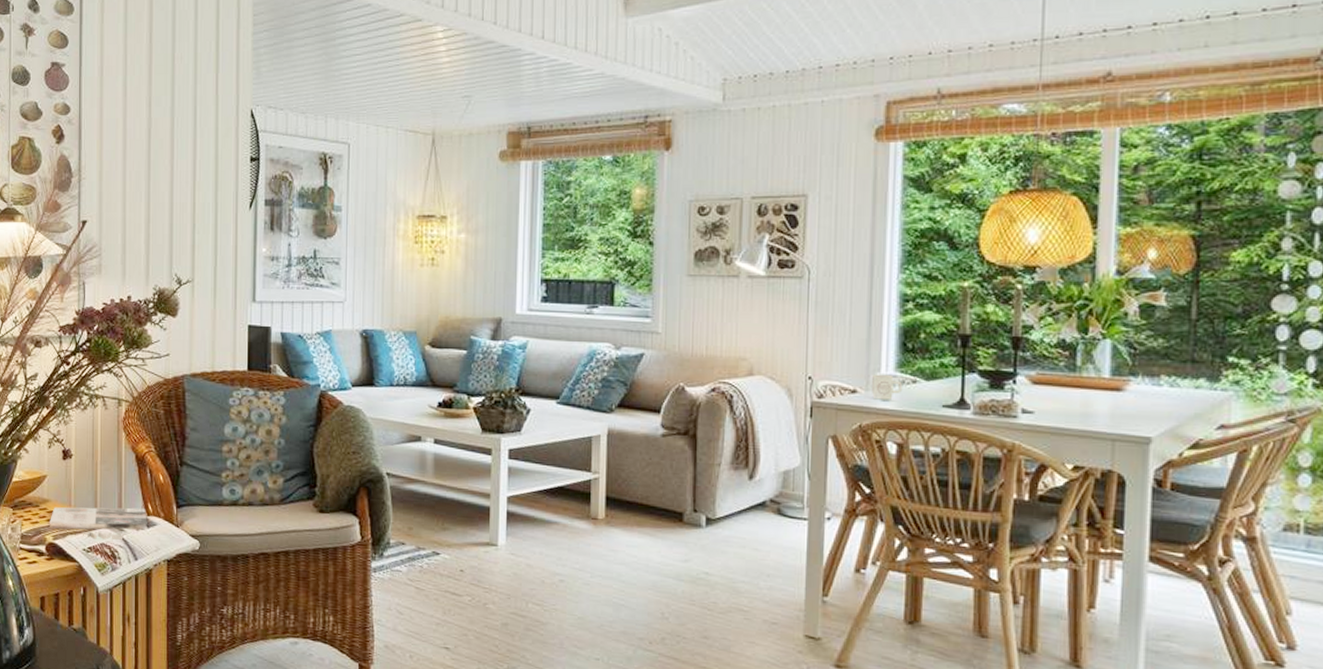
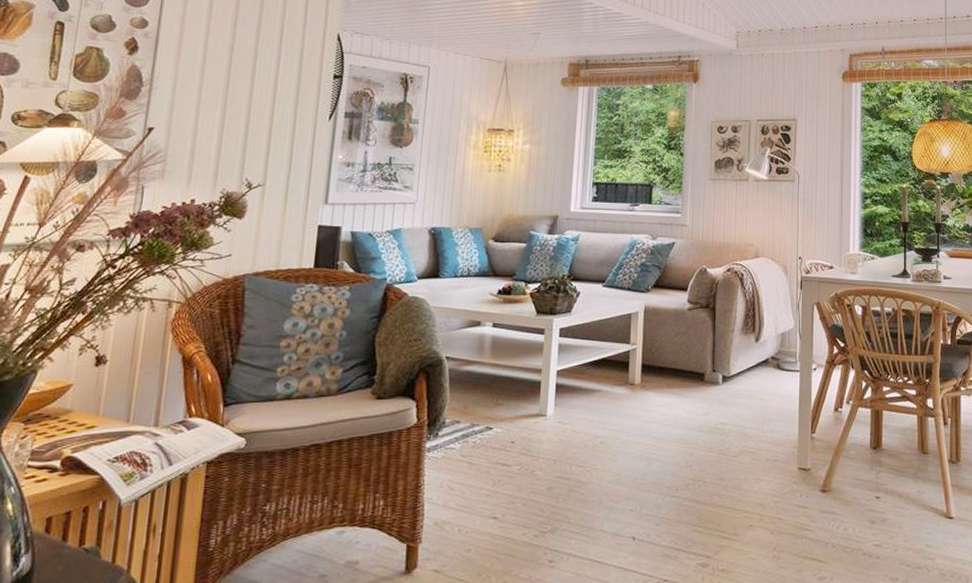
magazine: present [49,507,147,540] -> none [67,410,189,449]

